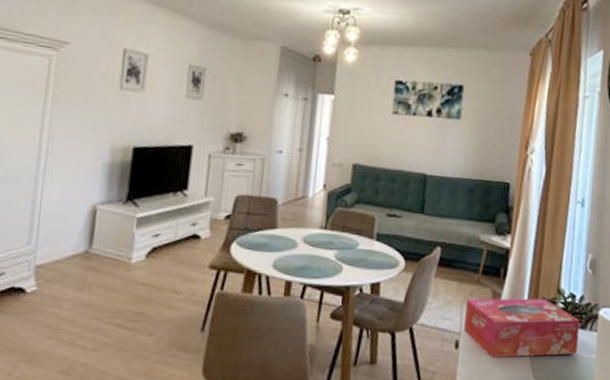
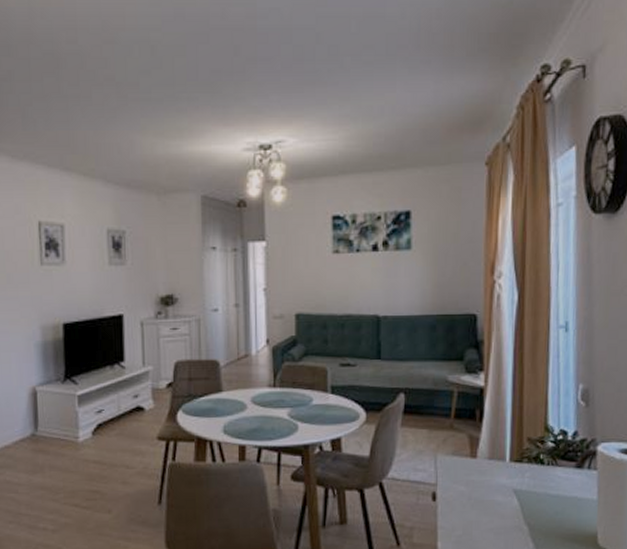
tissue box: present [464,298,580,358] -> none [439,438,576,508]

